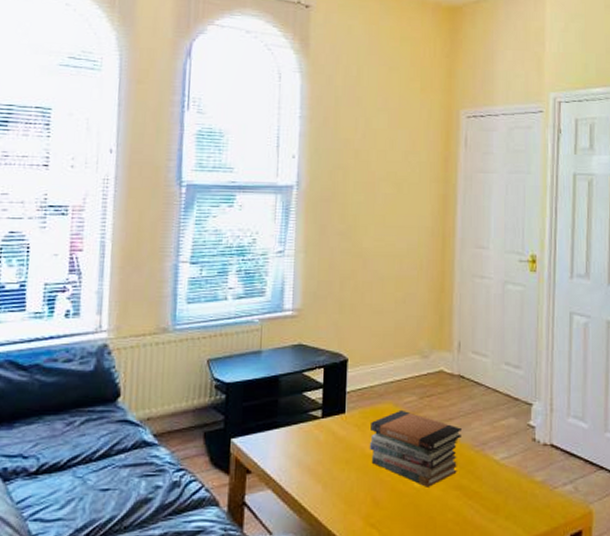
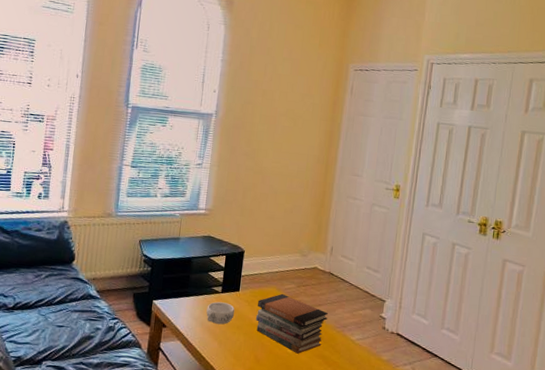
decorative bowl: none [304,430,342,461] -> present [206,301,235,325]

